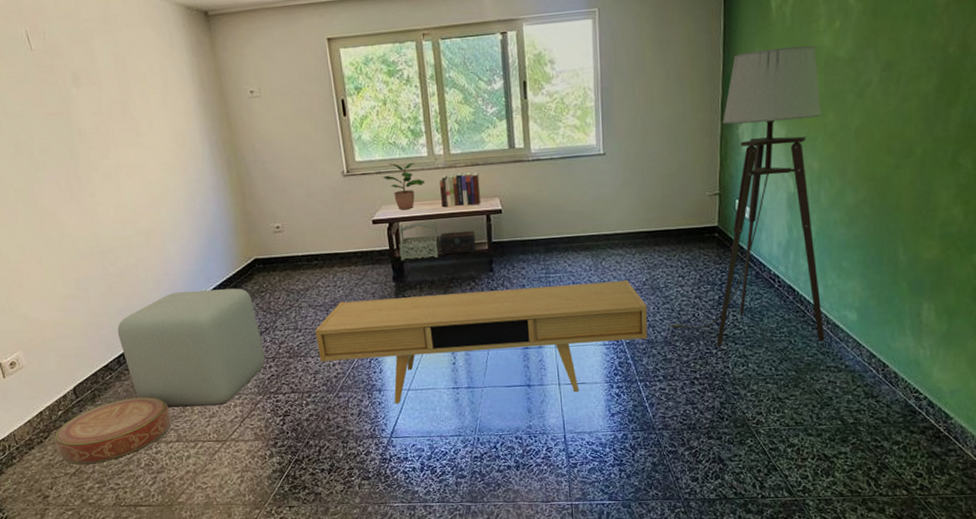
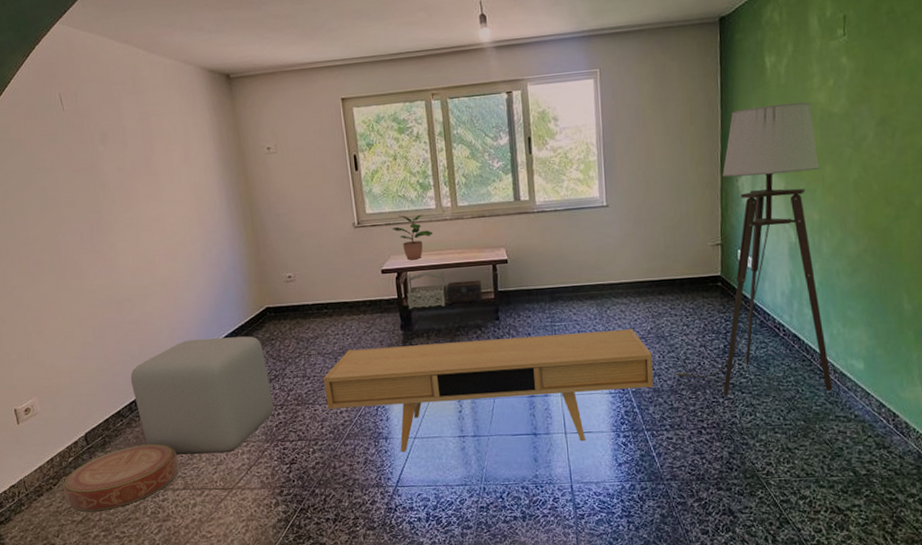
books: present [438,172,481,208] -> none [446,223,488,258]

